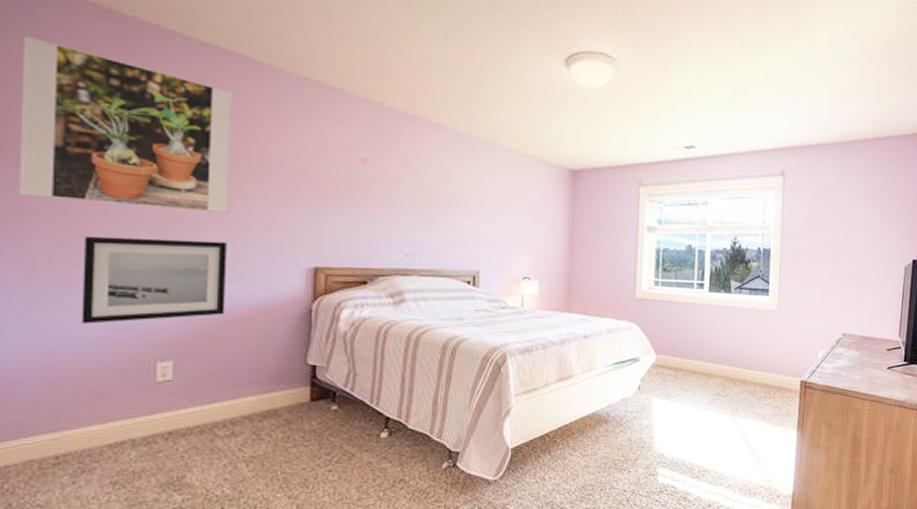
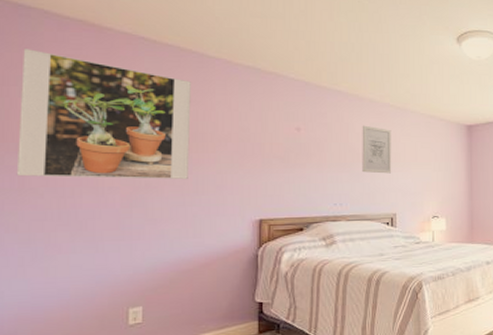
wall art: present [81,235,227,324] -> none [67,203,187,279]
wall art: none [441,161,479,223] -> present [362,125,392,174]

